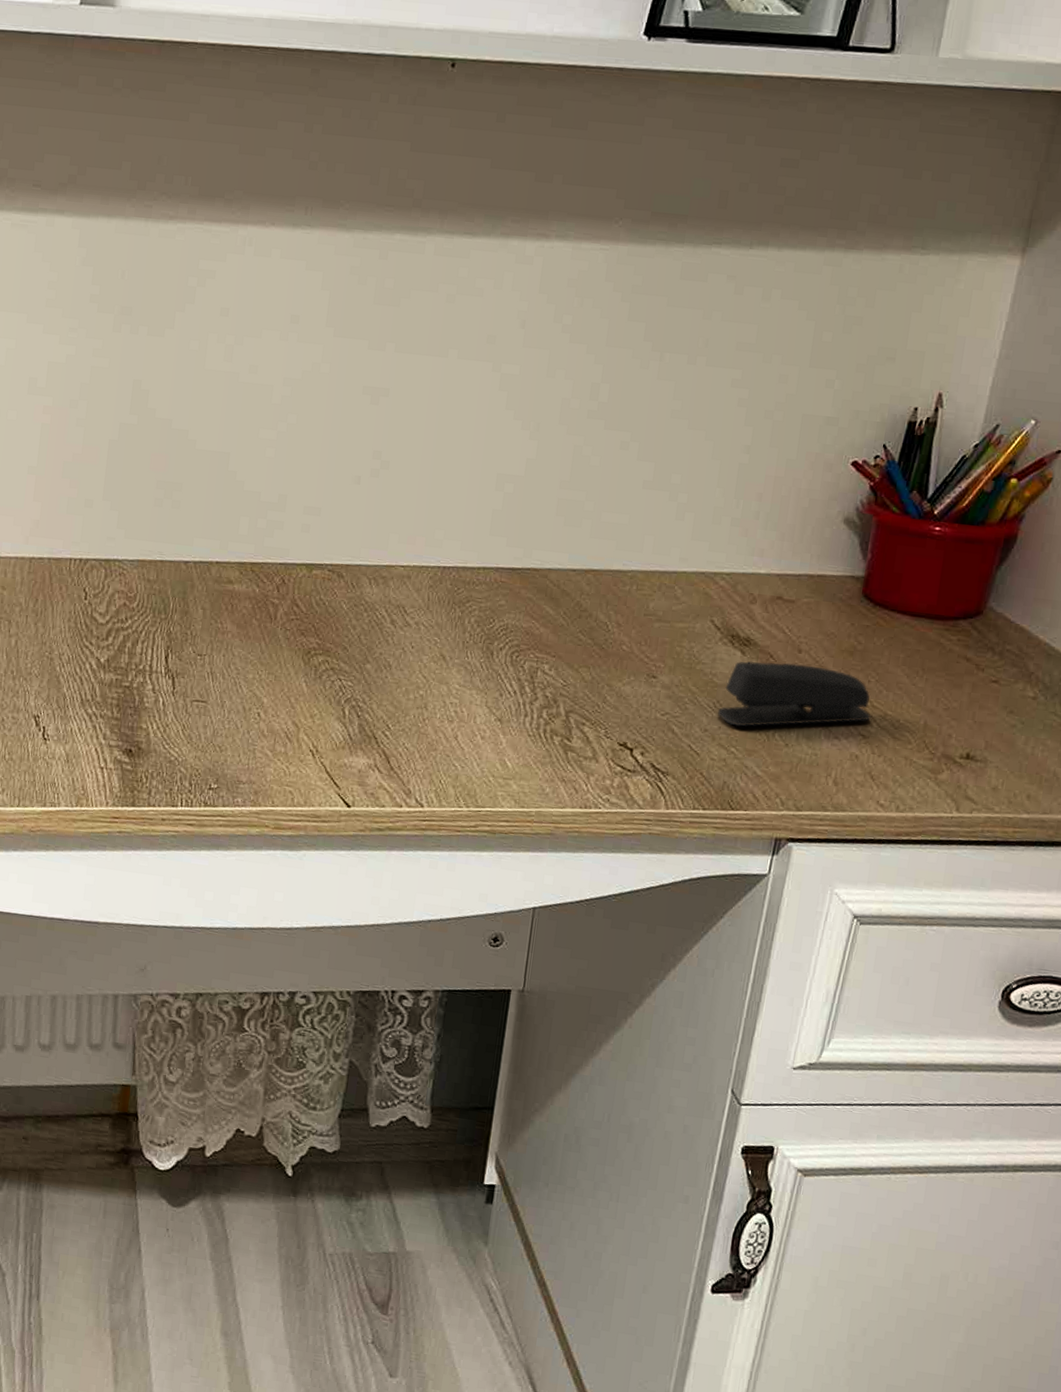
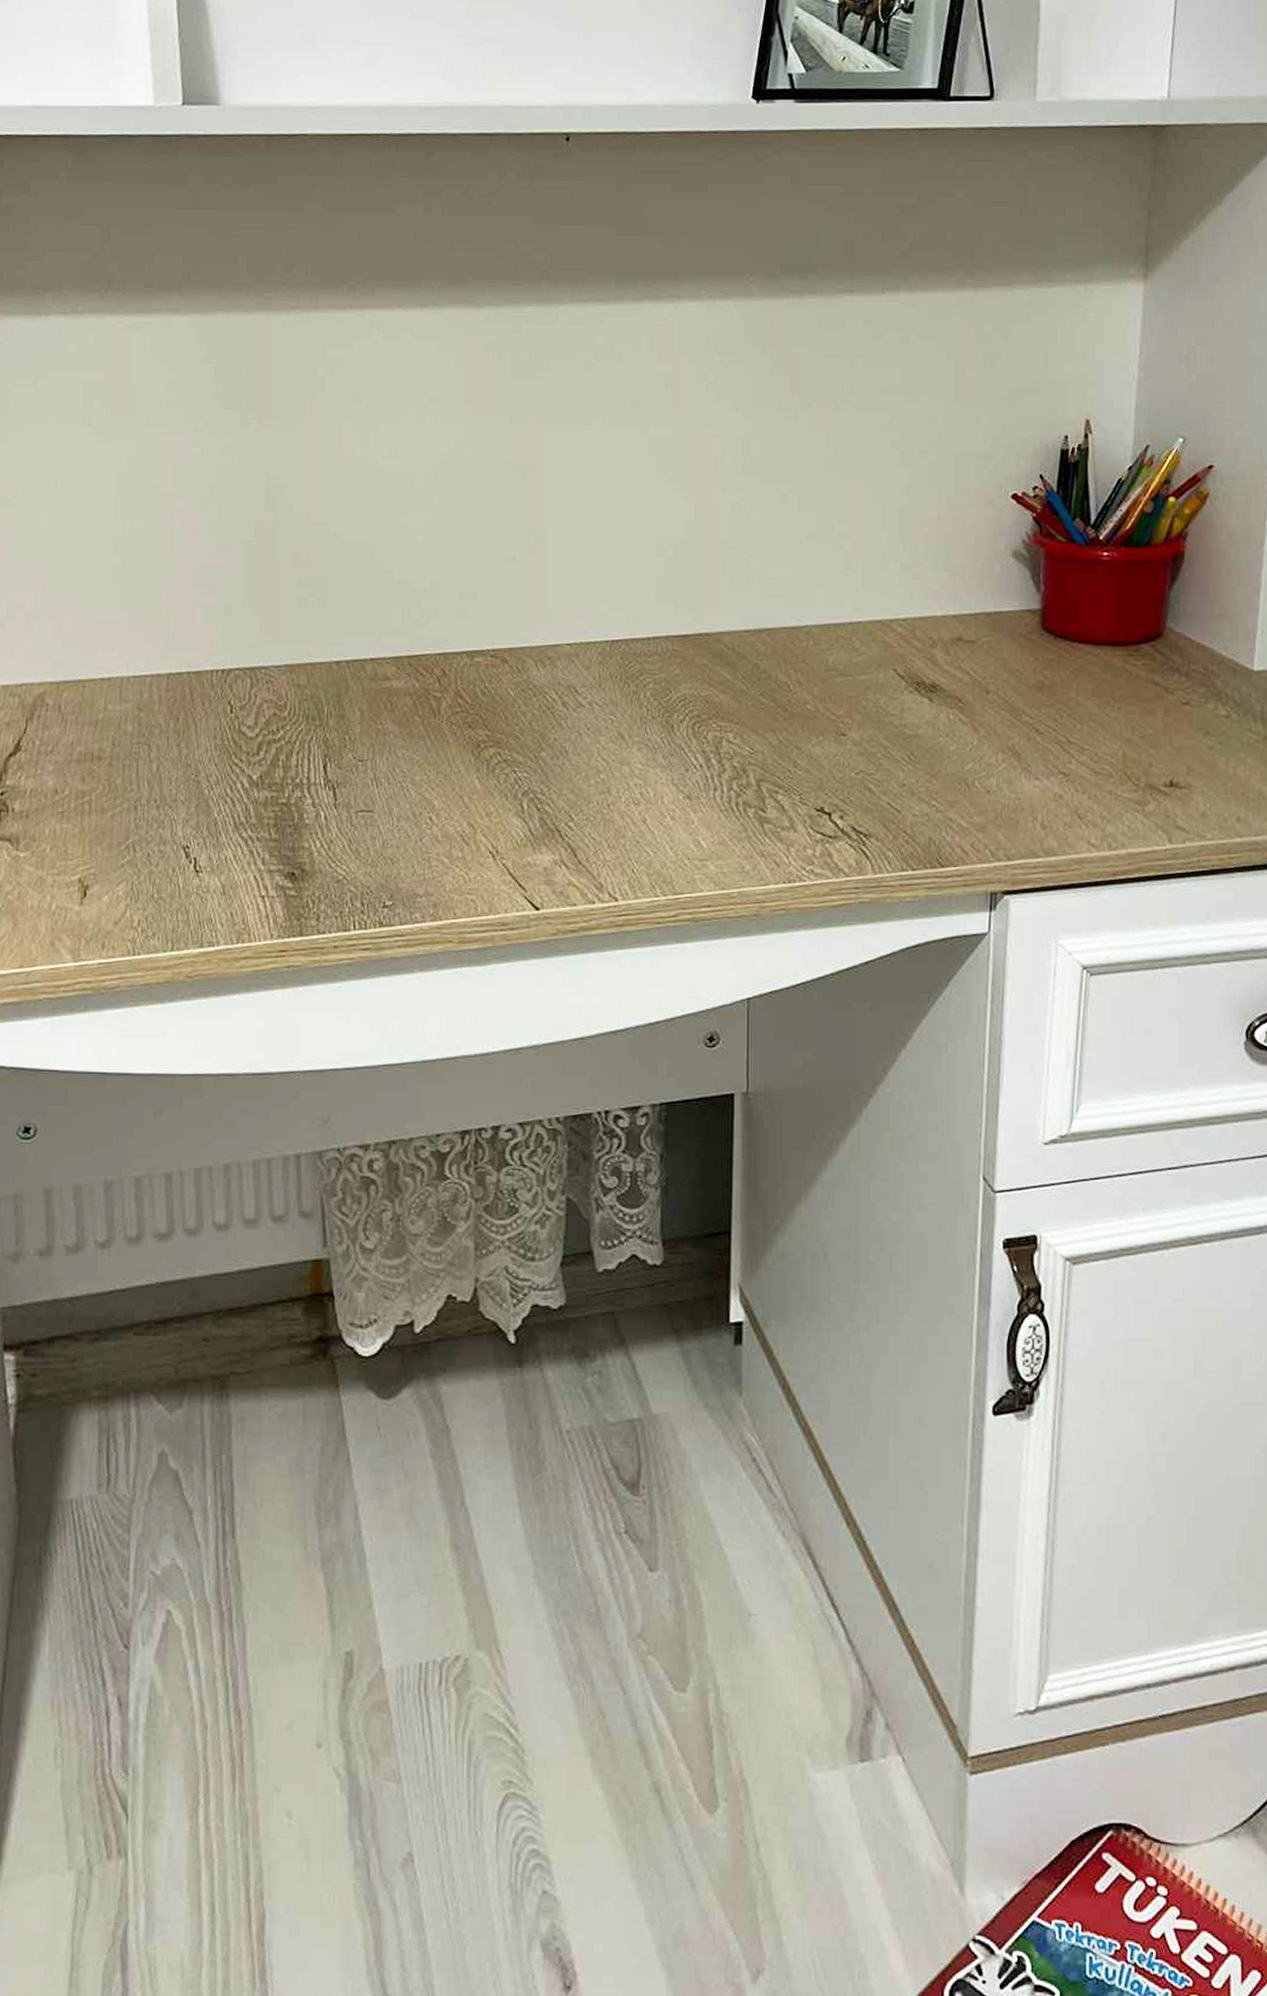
stapler: present [717,661,872,727] -> none [913,705,1070,778]

